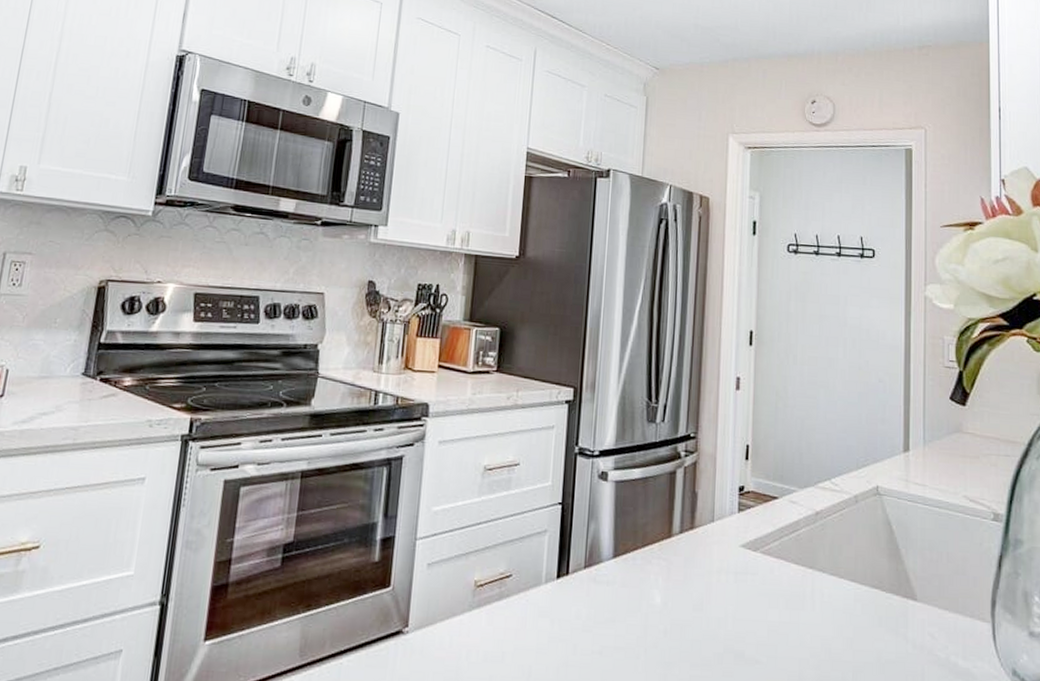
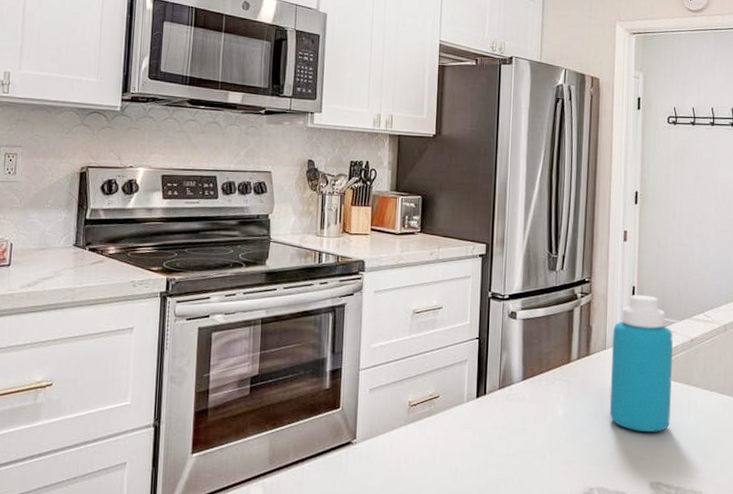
bottle: none [717,455,794,628] -> present [609,295,673,432]

